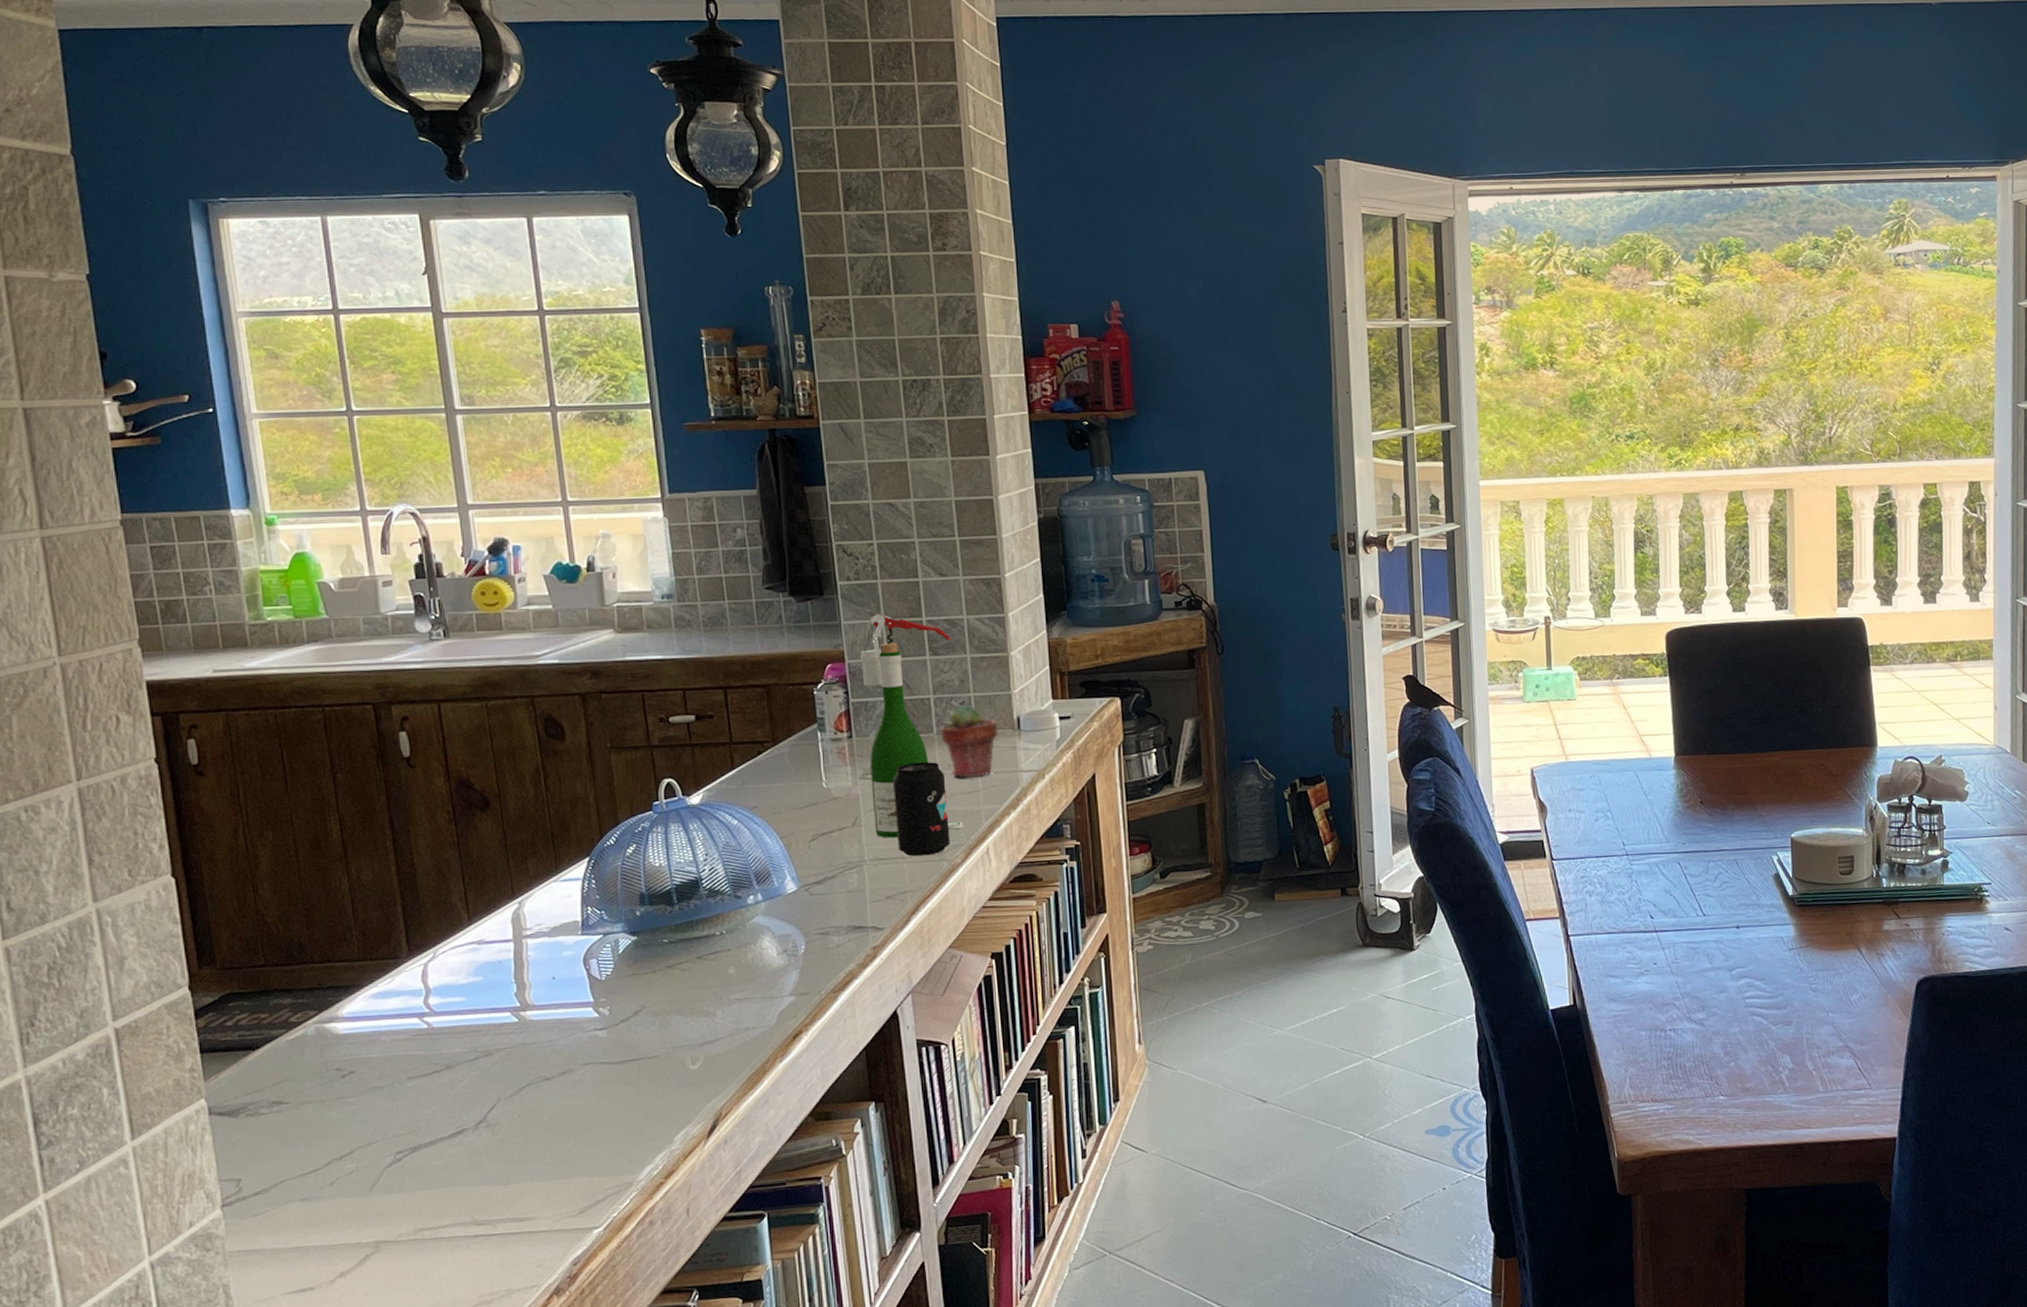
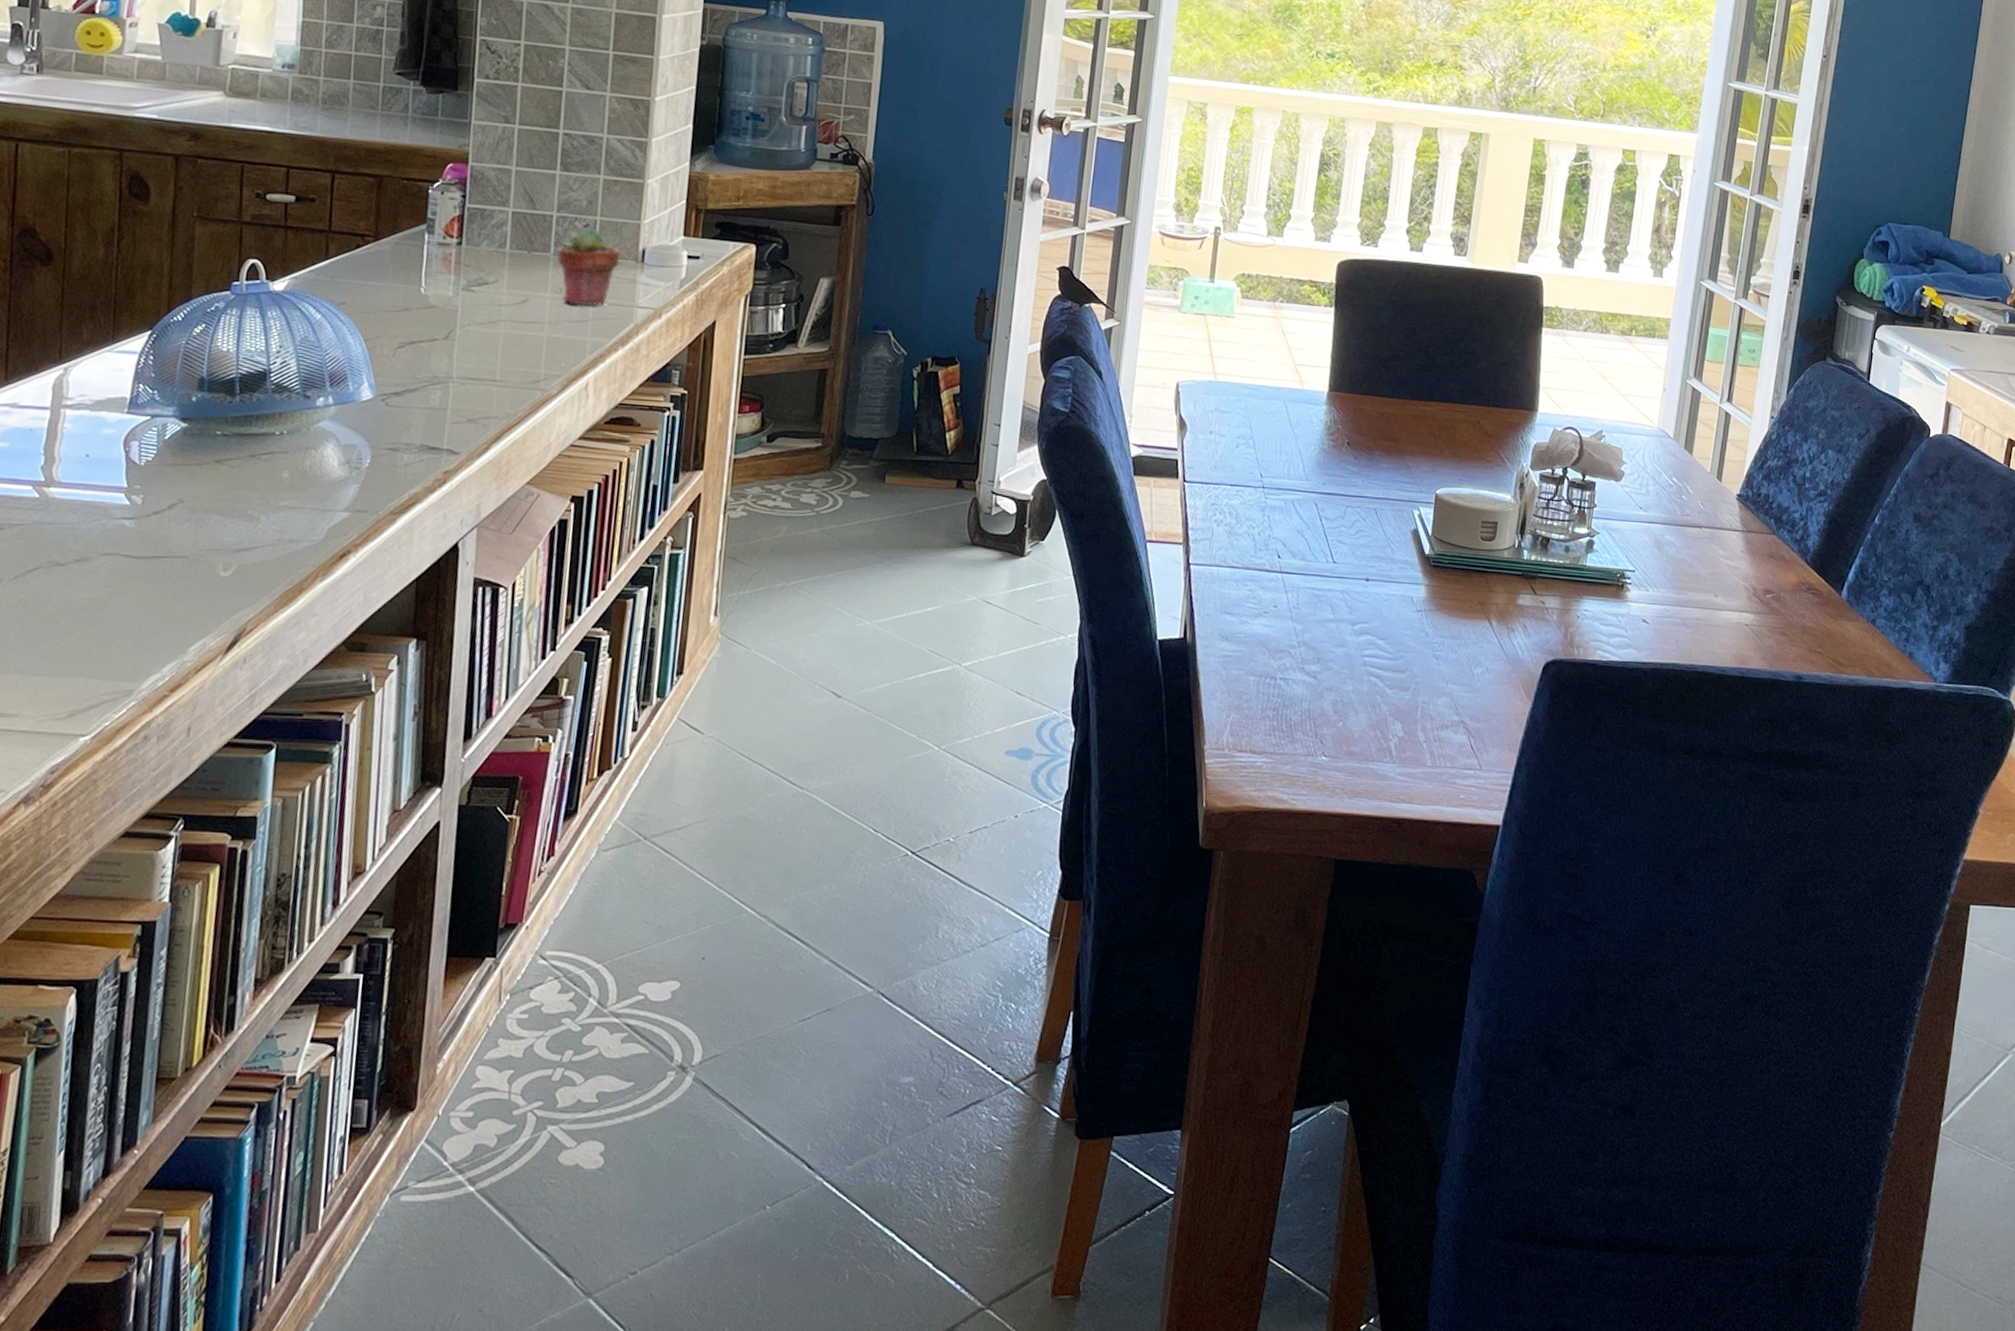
wine bottle: present [861,613,963,838] -> none [469,117,587,359]
beverage can: present [893,762,950,857] -> none [490,281,555,382]

